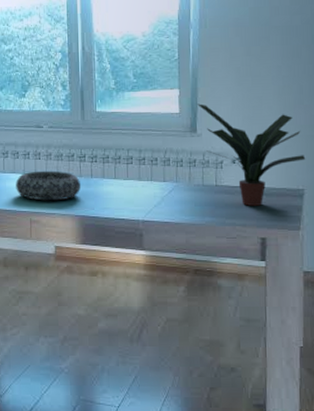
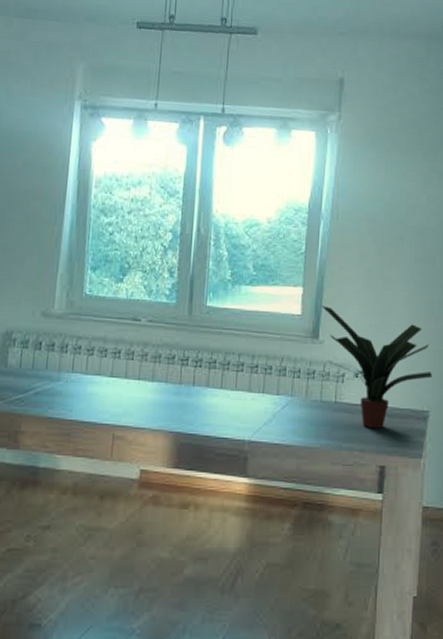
decorative bowl: present [16,170,80,201] -> none [99,374,179,413]

